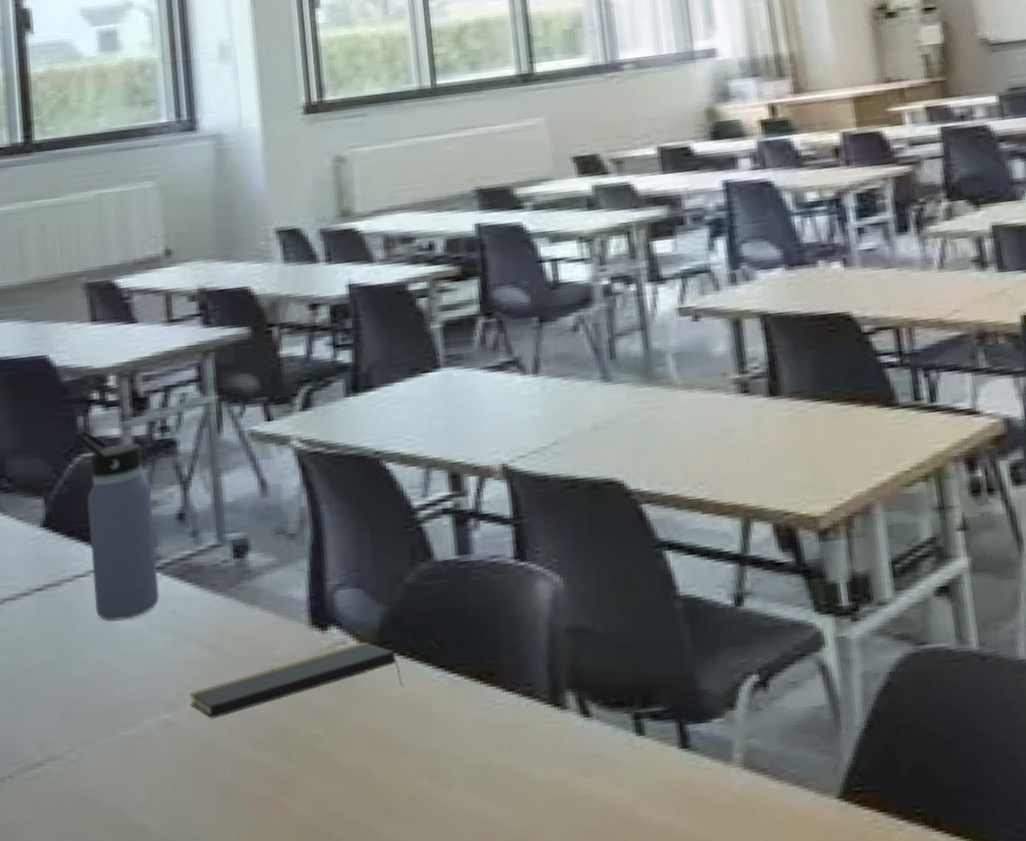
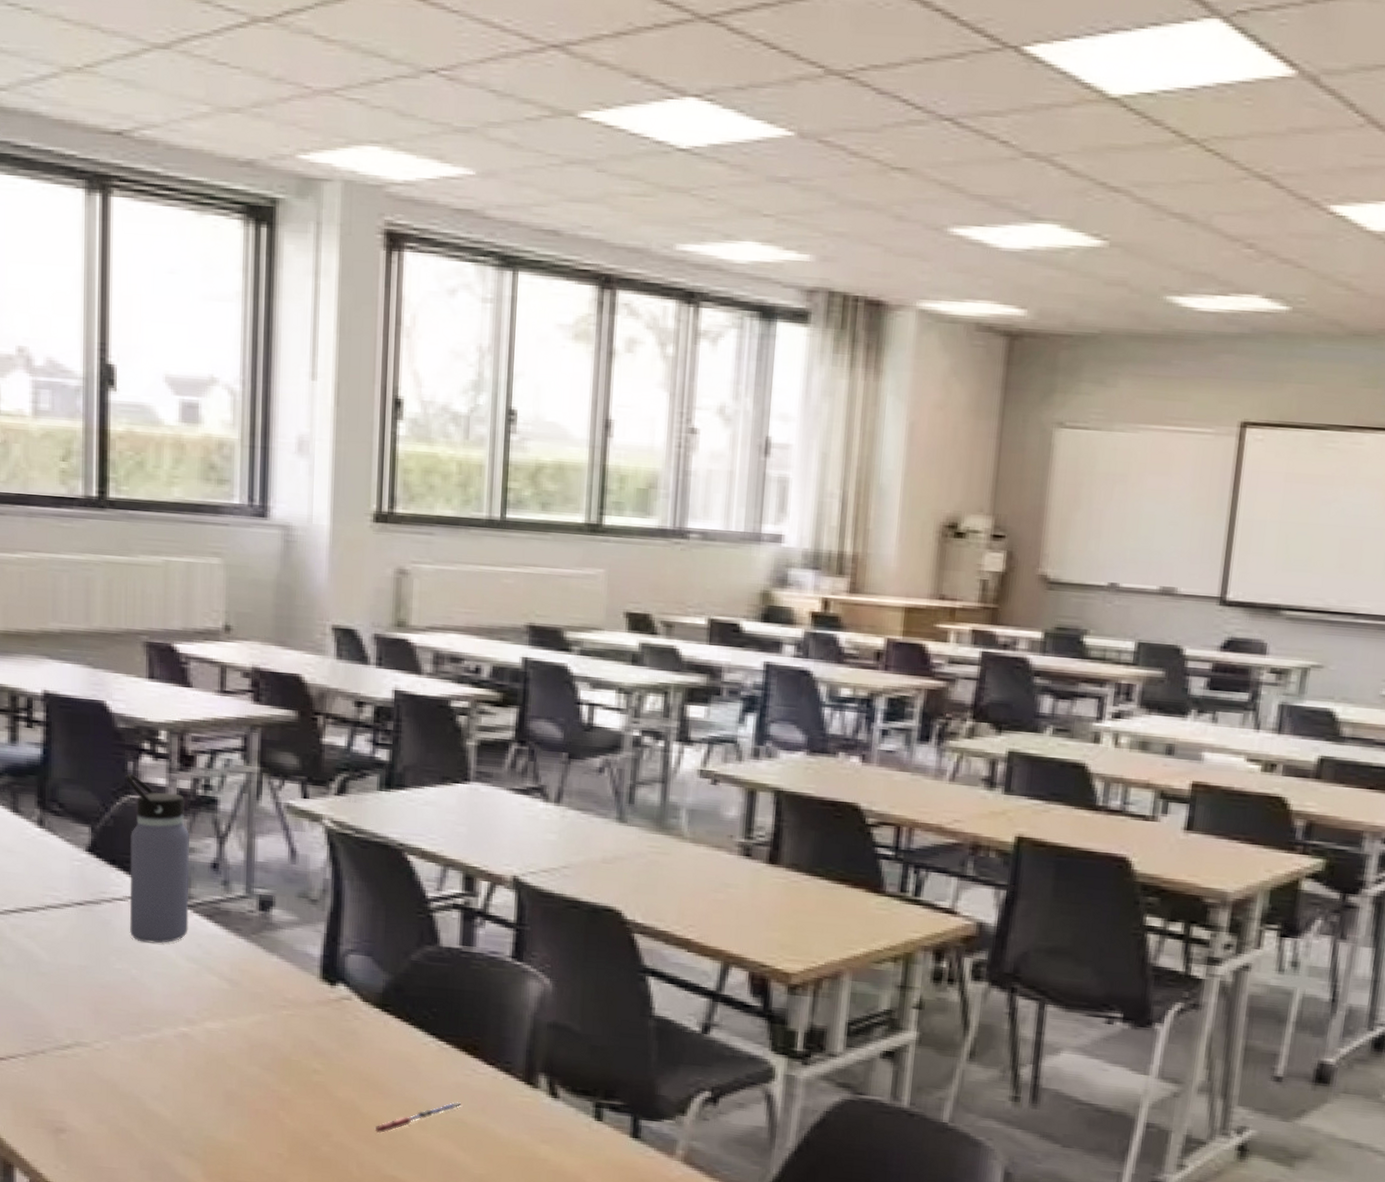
notepad: present [189,642,404,719] -> none [206,1001,397,1045]
pen: none [392,743,487,802] -> present [374,1101,463,1134]

